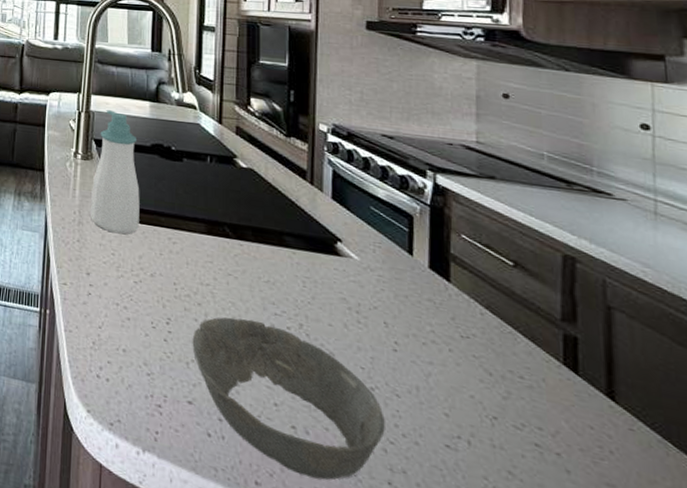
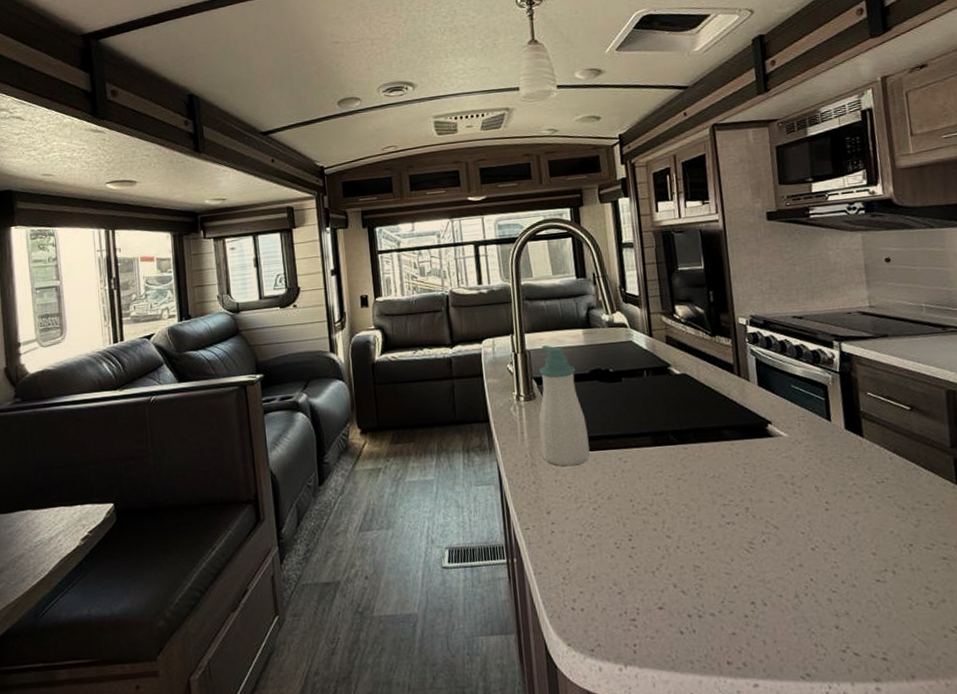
bowl: present [192,317,385,481] -> none [654,515,828,643]

